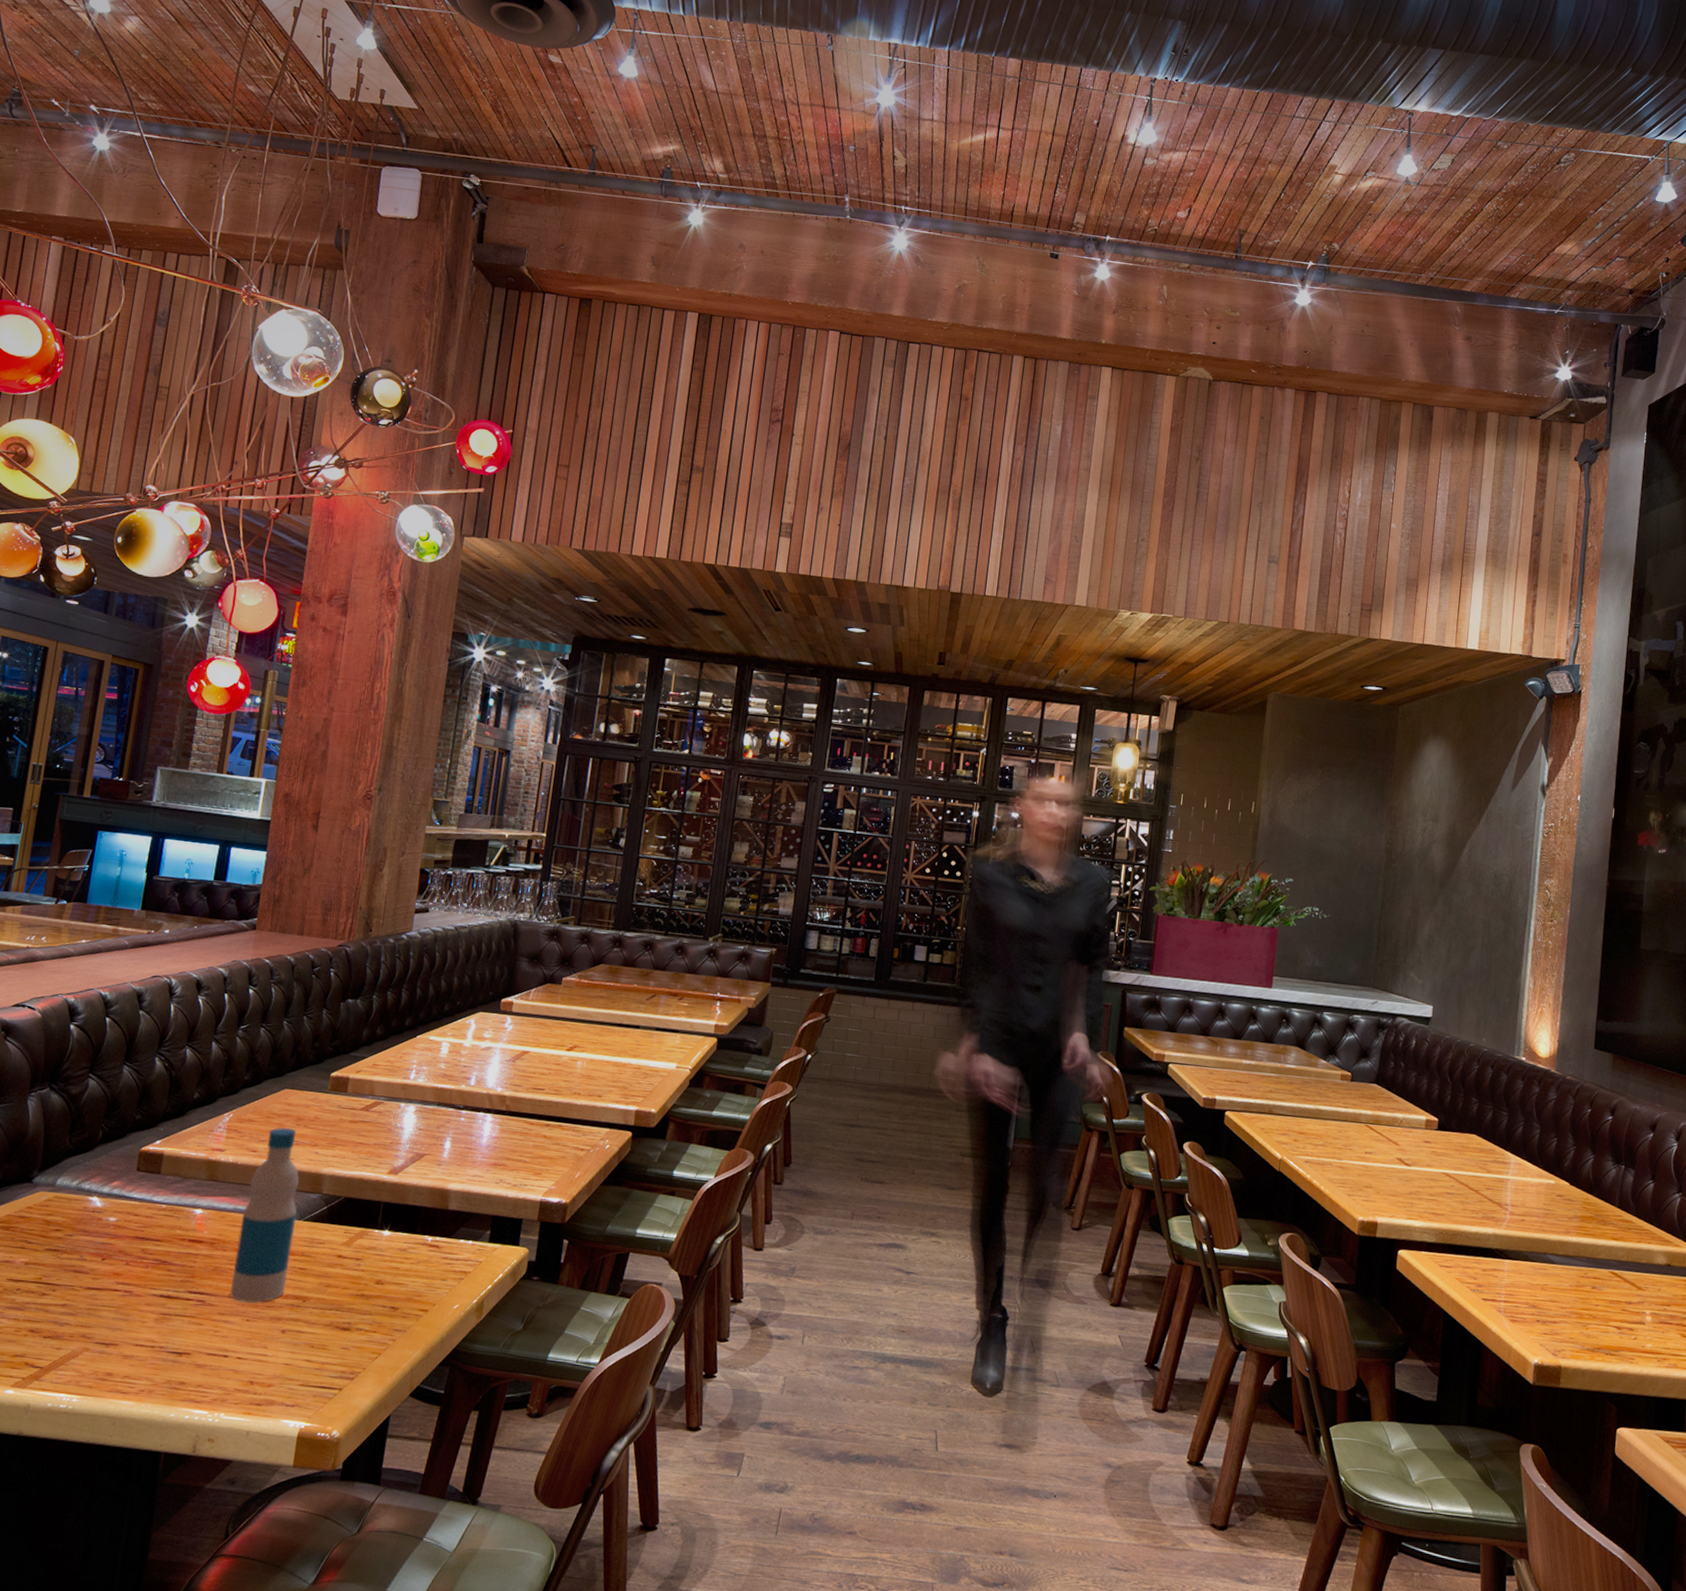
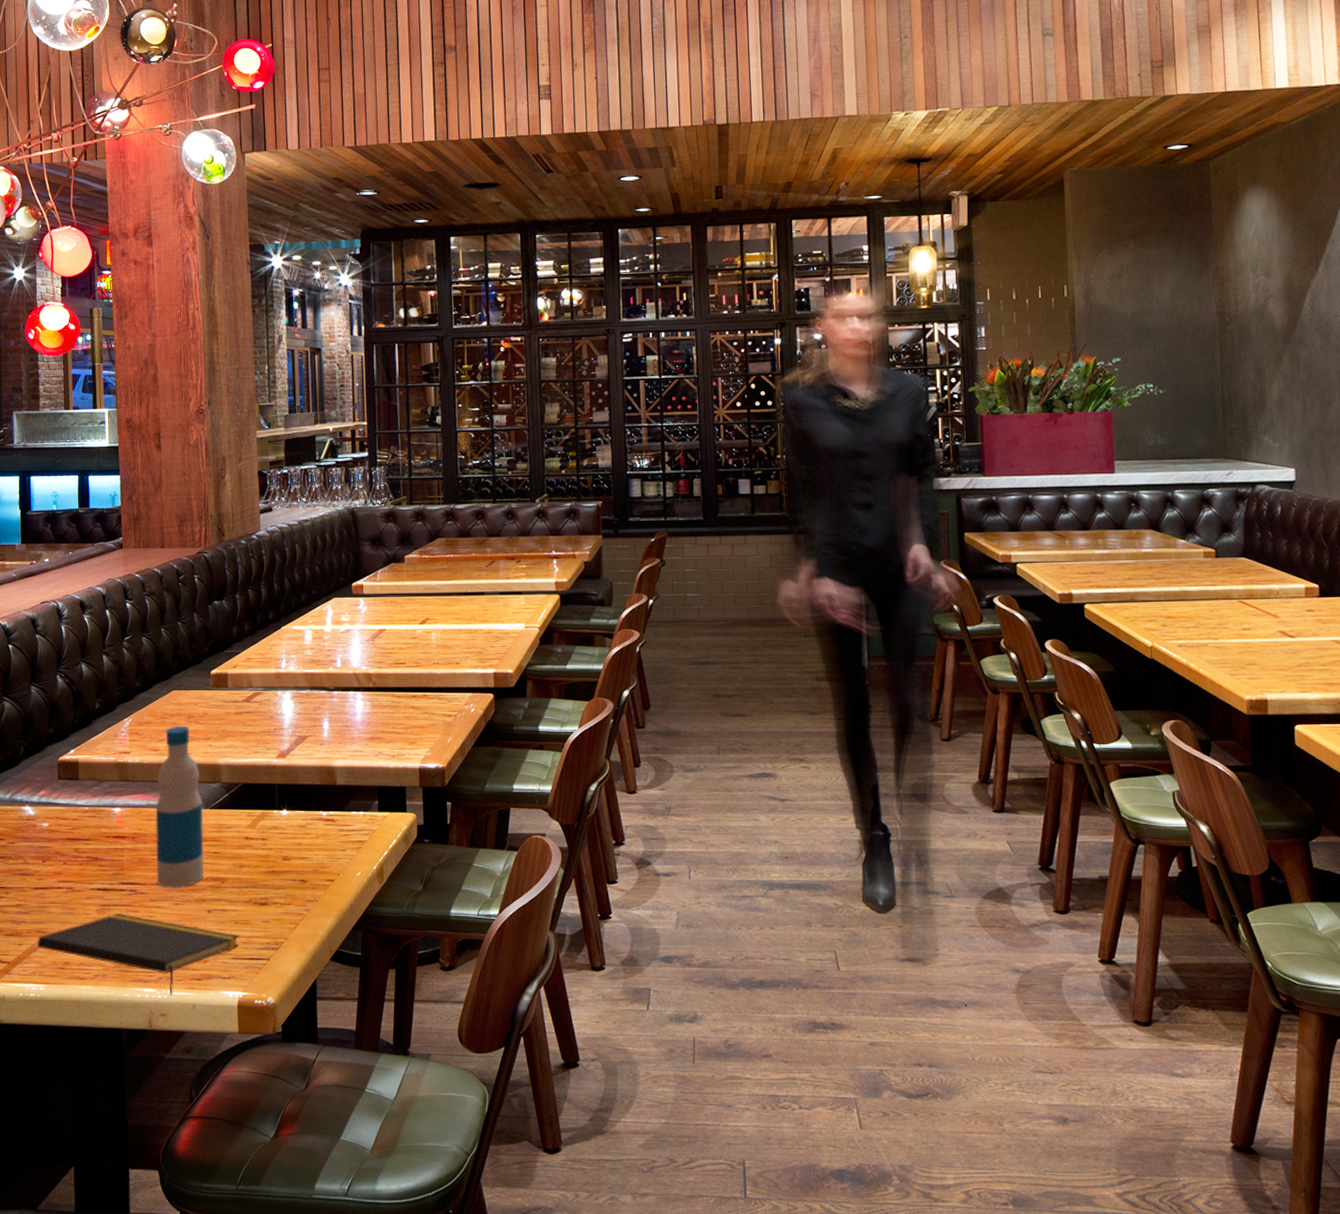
notepad: none [78,1324,313,1419] -> present [37,913,239,995]

